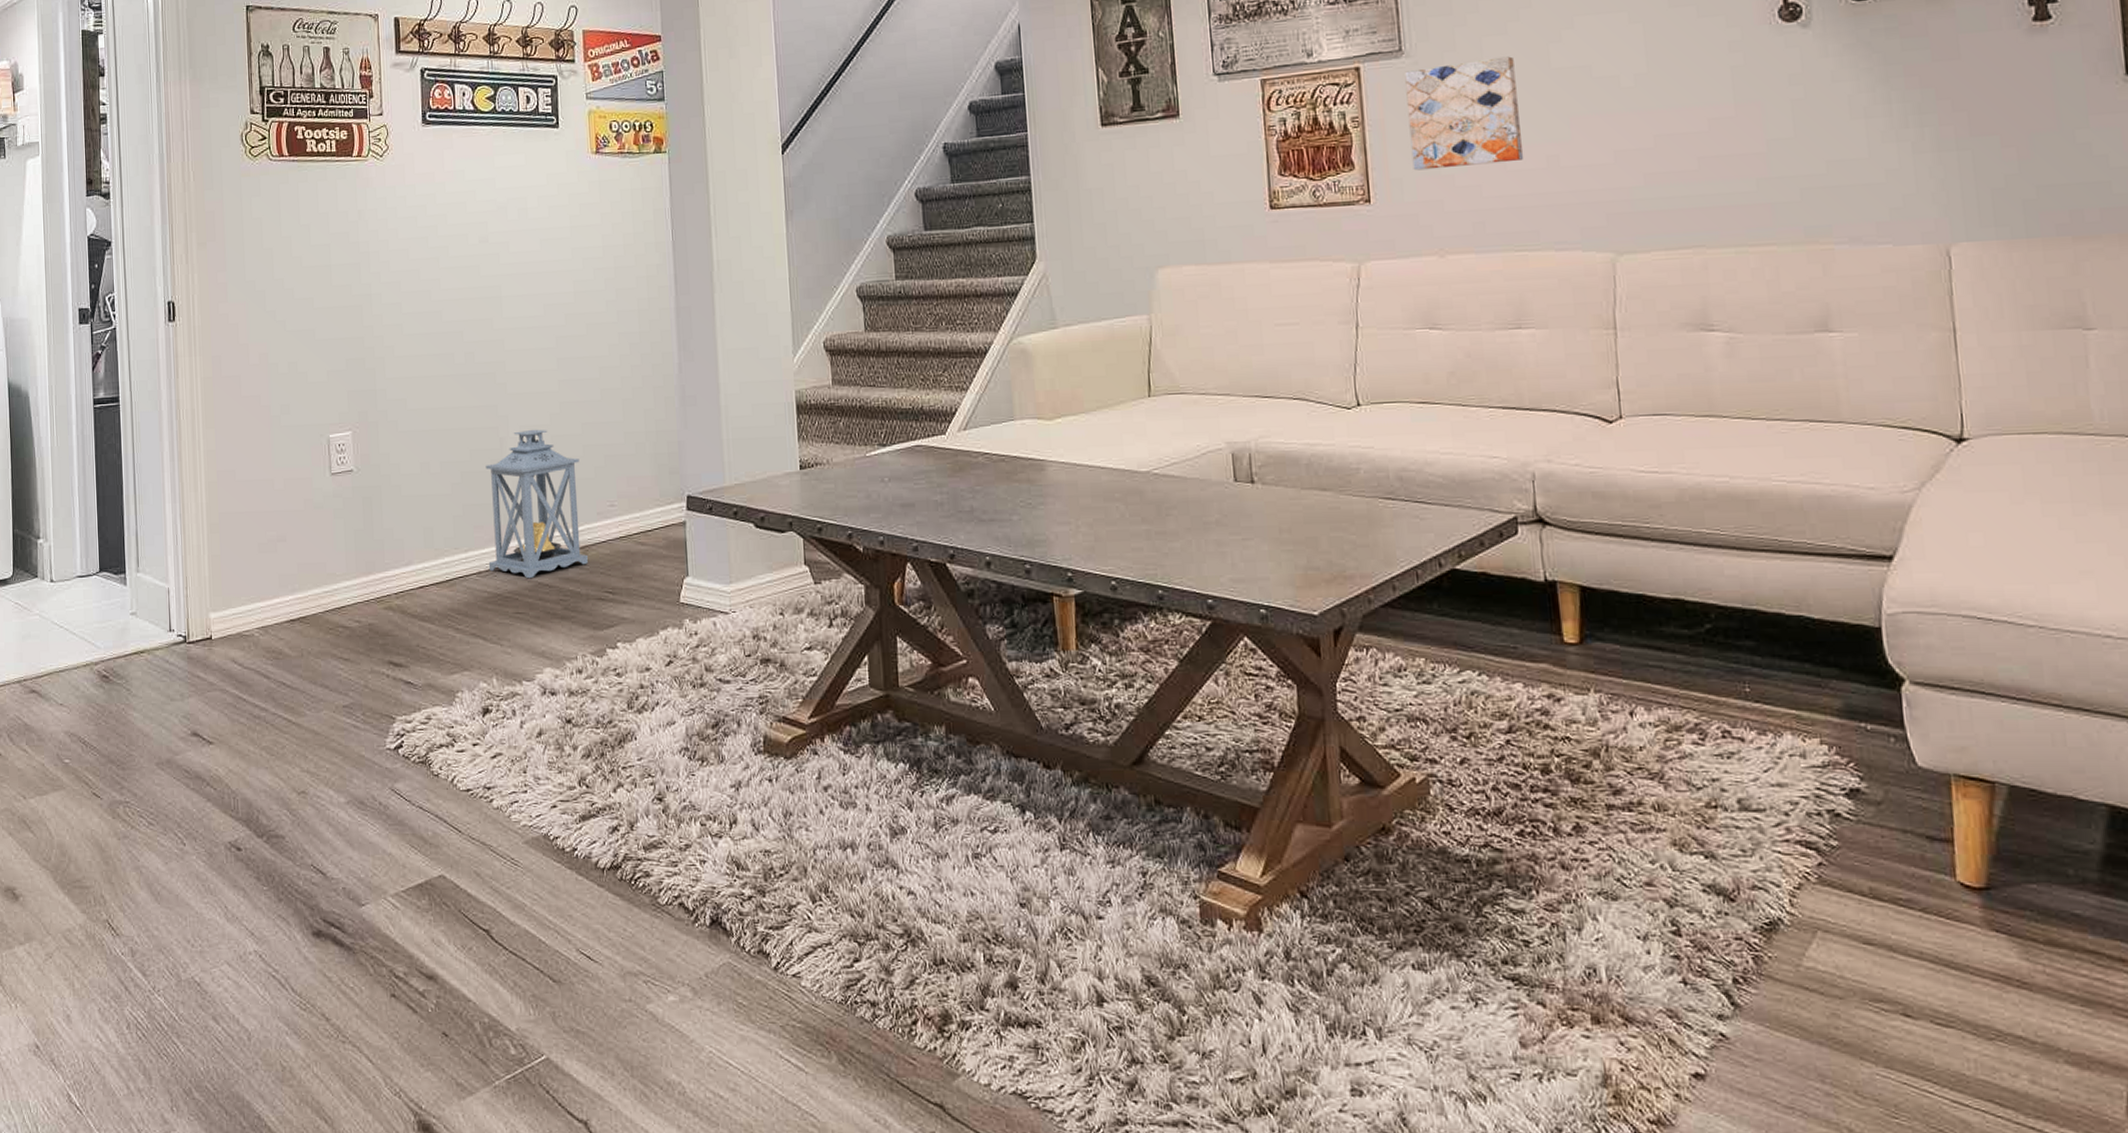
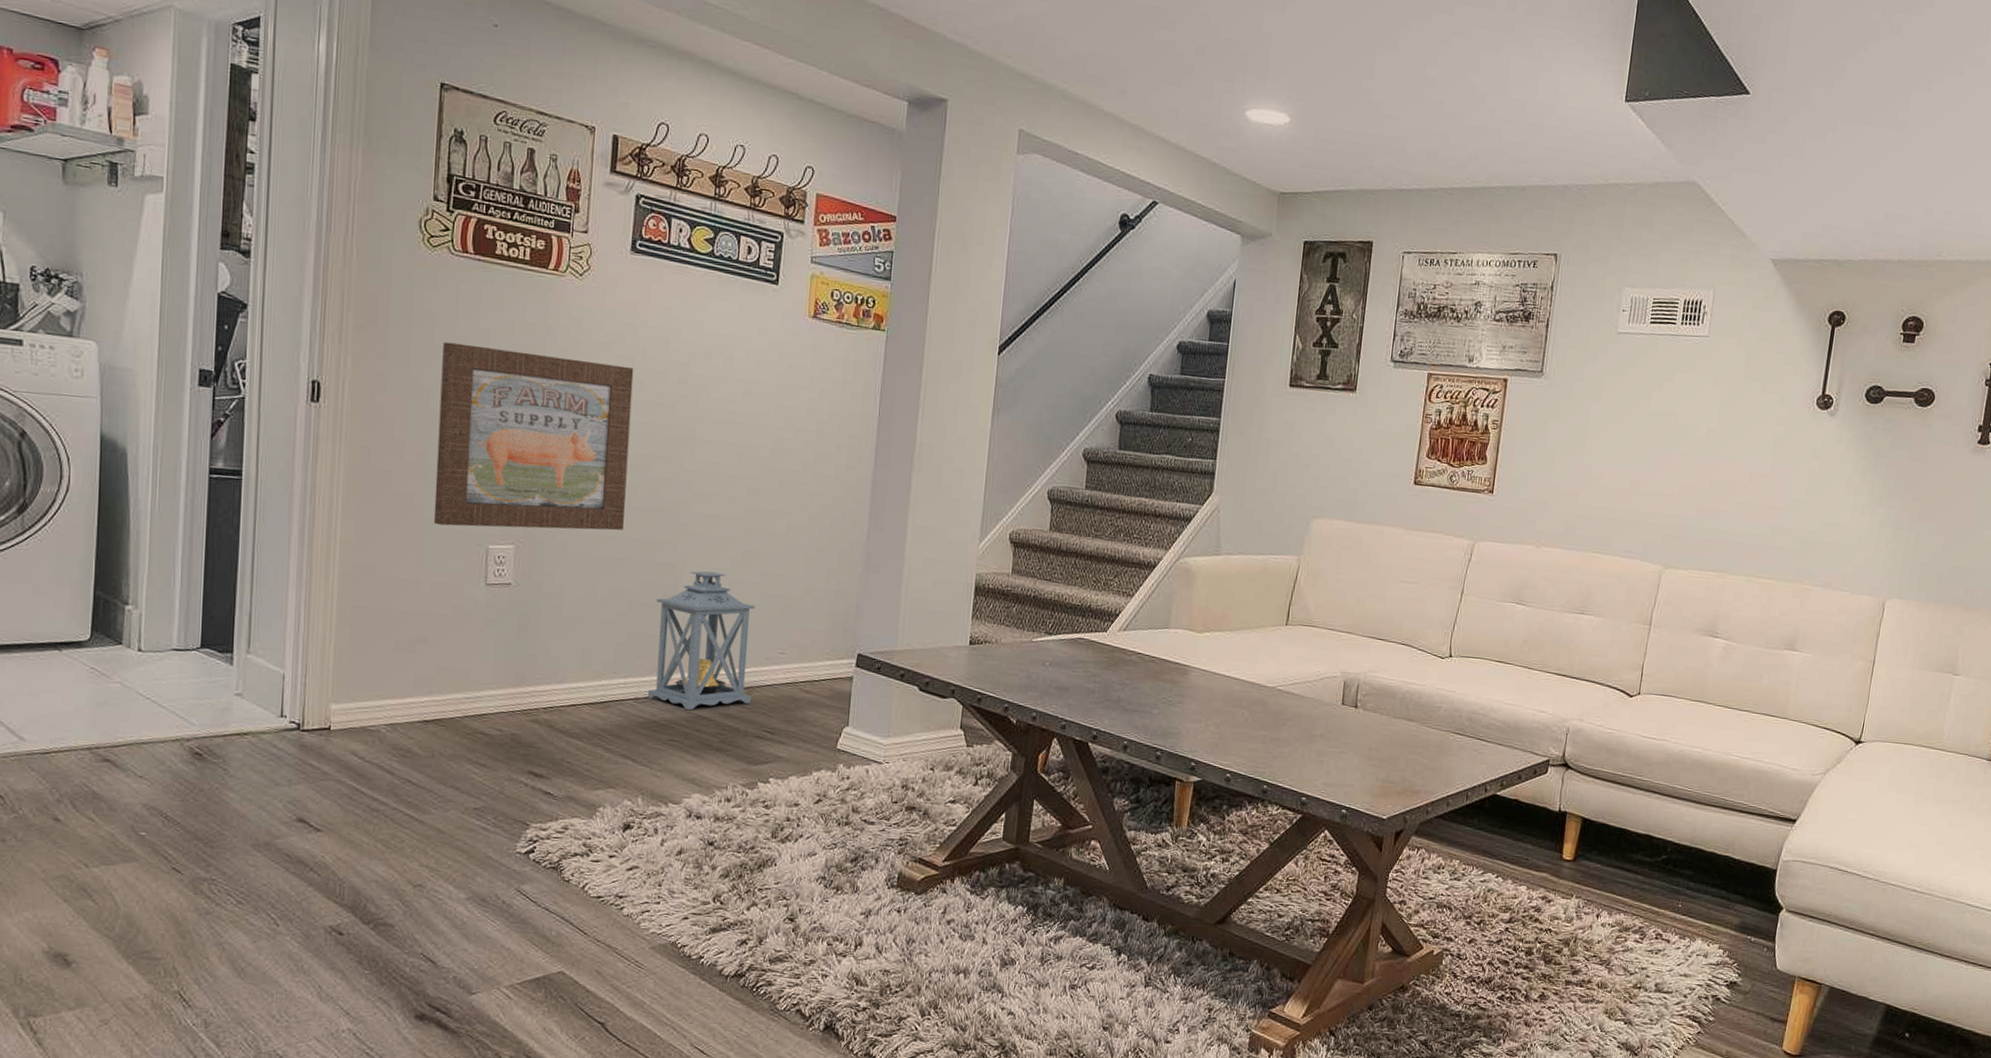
wall art: none [271,236,447,422] -> present [433,341,634,531]
wall art: present [1404,56,1524,171] -> none [1531,390,1624,480]

